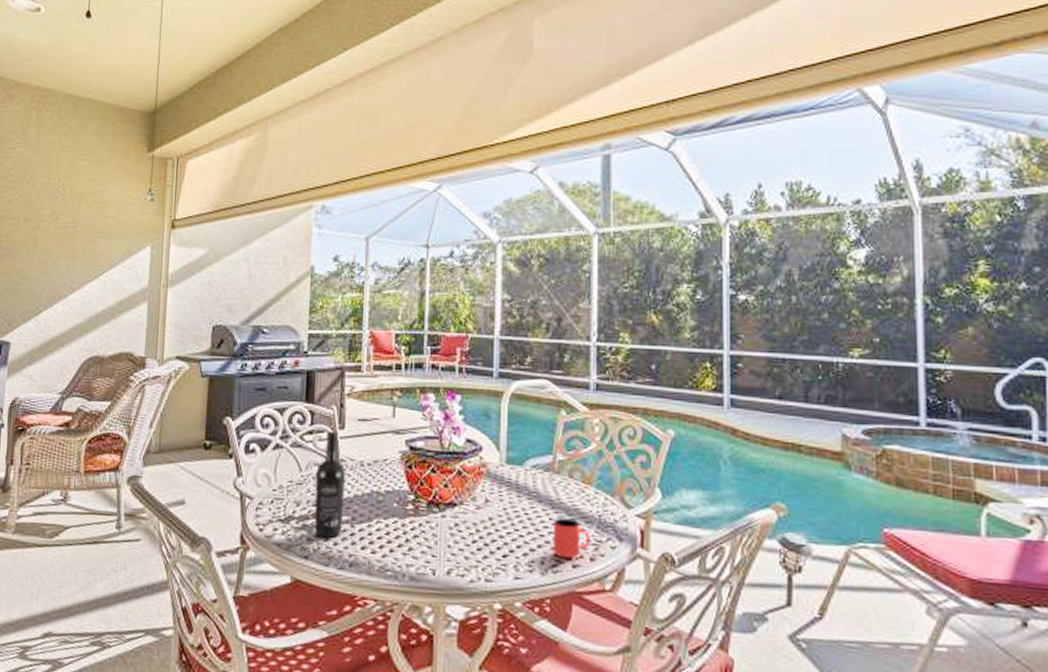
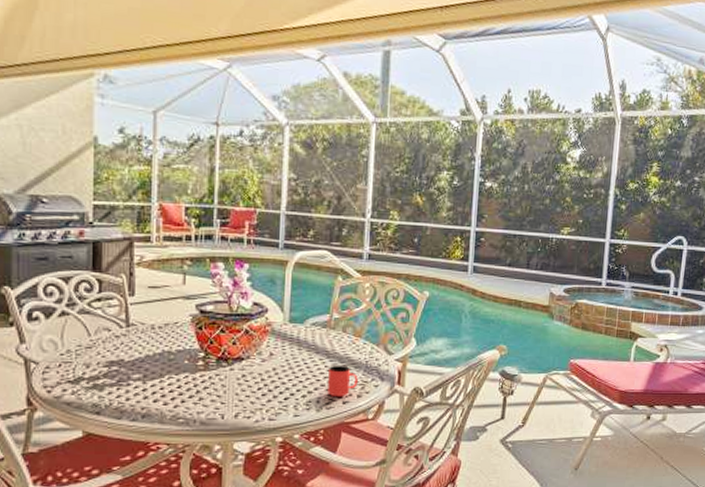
wine bottle: present [314,430,345,539] -> none [105,297,136,395]

